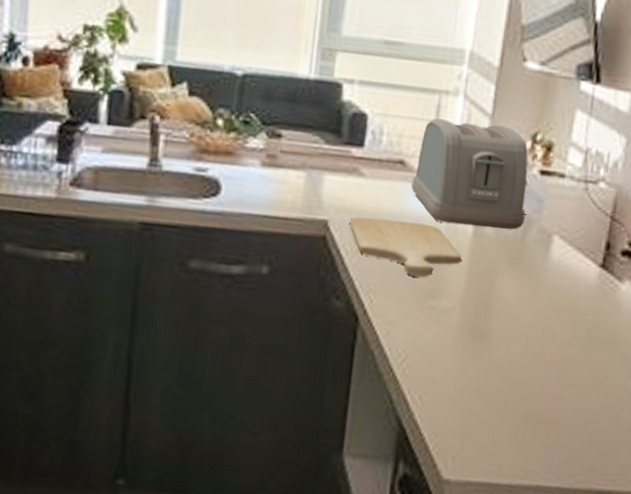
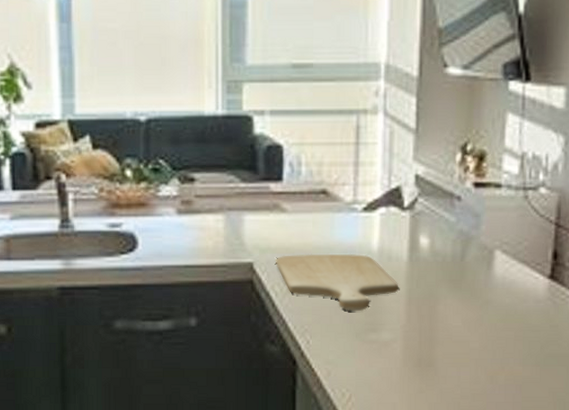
toaster: present [411,117,528,230] -> none [337,139,463,251]

